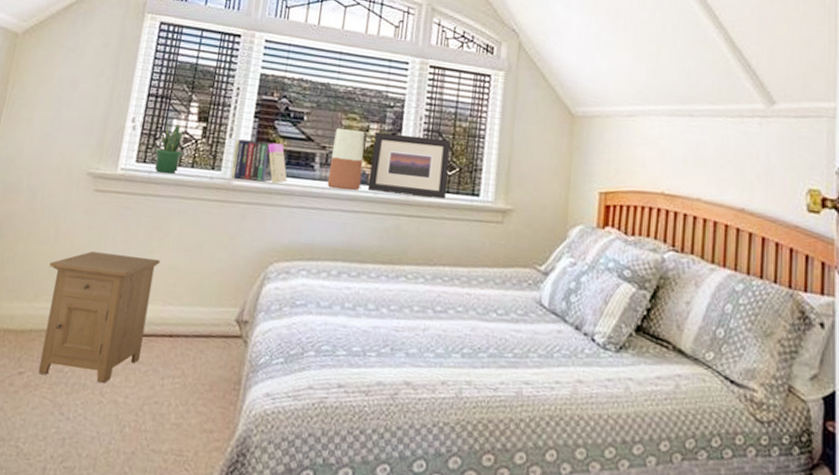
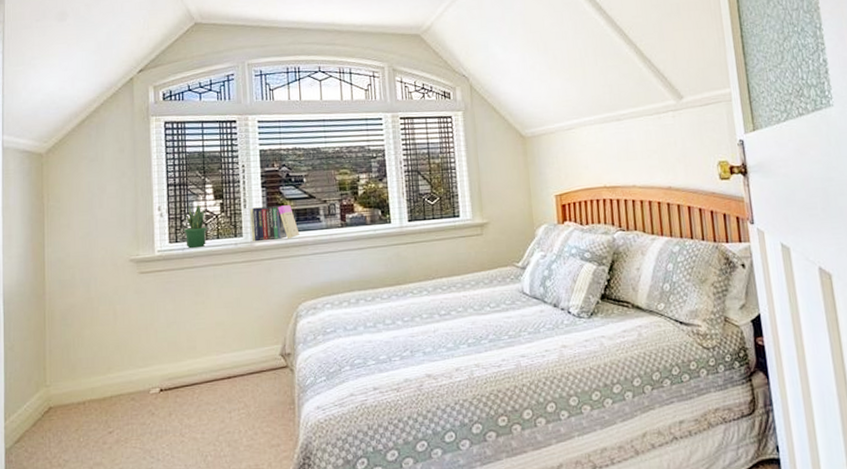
nightstand: present [38,251,161,383] -> none [114,318,208,430]
vase: present [327,128,366,191] -> none [332,181,361,234]
picture frame: present [367,132,451,199] -> none [365,176,433,230]

